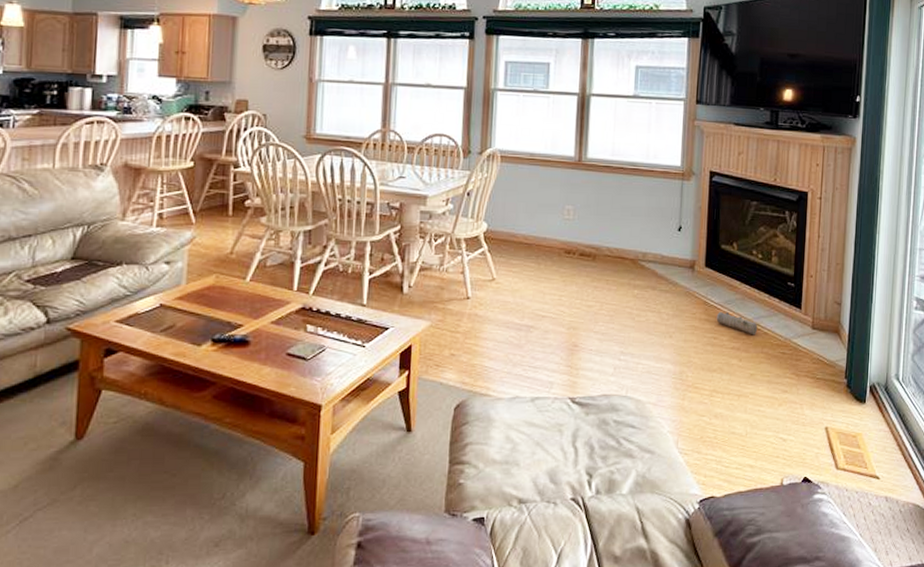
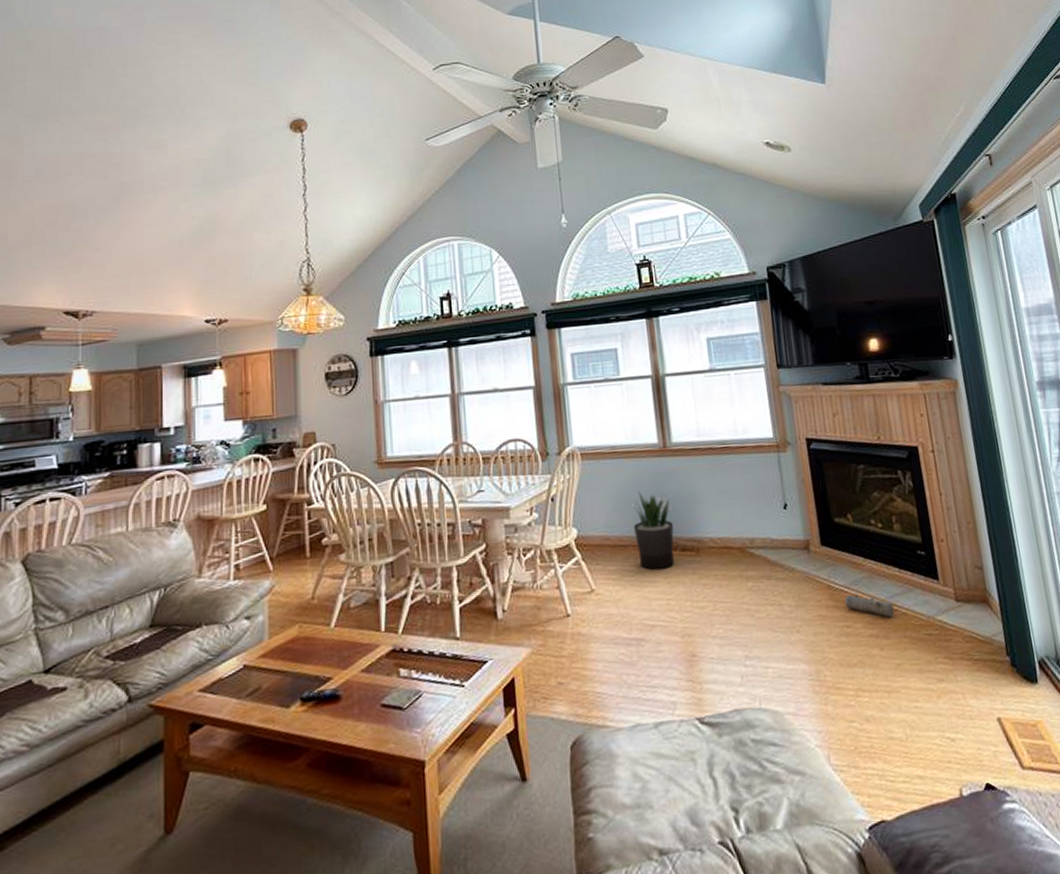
planter: none [539,198,577,268] -> present [633,492,674,570]

